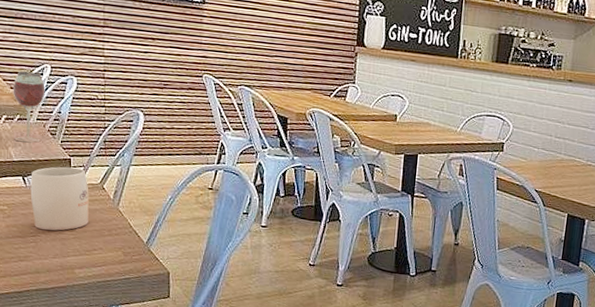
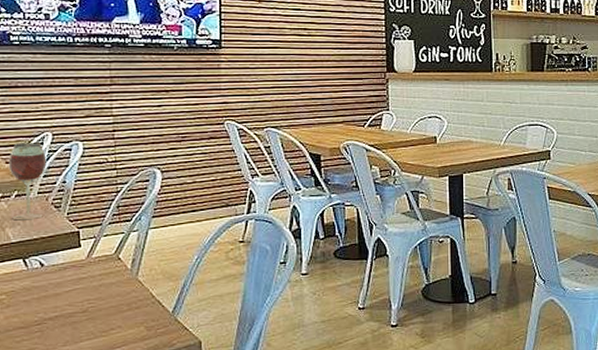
mug: present [30,166,89,231] -> none [33,240,103,316]

